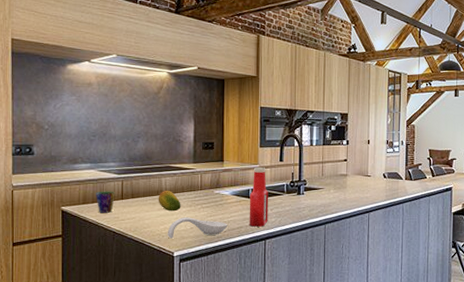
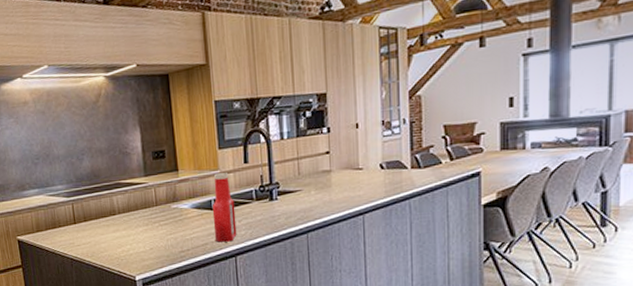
cup: present [96,191,115,213] -> none [48,216,68,240]
fruit: present [158,190,181,212] -> none [111,209,137,233]
spoon rest: present [167,217,228,239] -> none [126,237,191,262]

